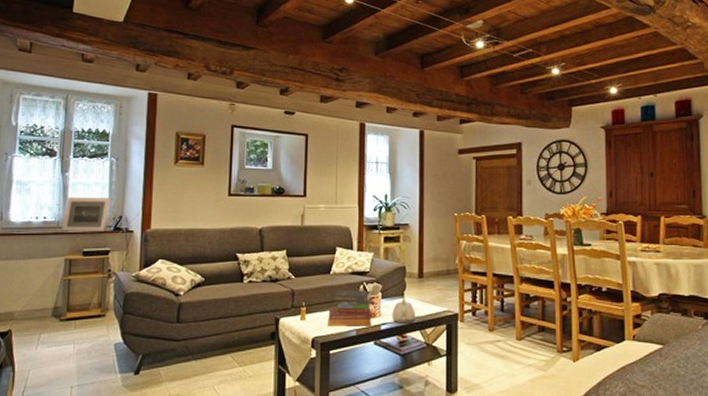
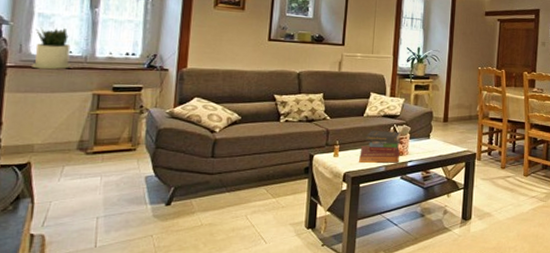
planter: none [10,194,46,236] -> present [30,27,72,70]
picture frame: present [62,197,112,232] -> none [90,33,146,69]
teapot: present [392,297,415,324] -> none [418,138,439,161]

